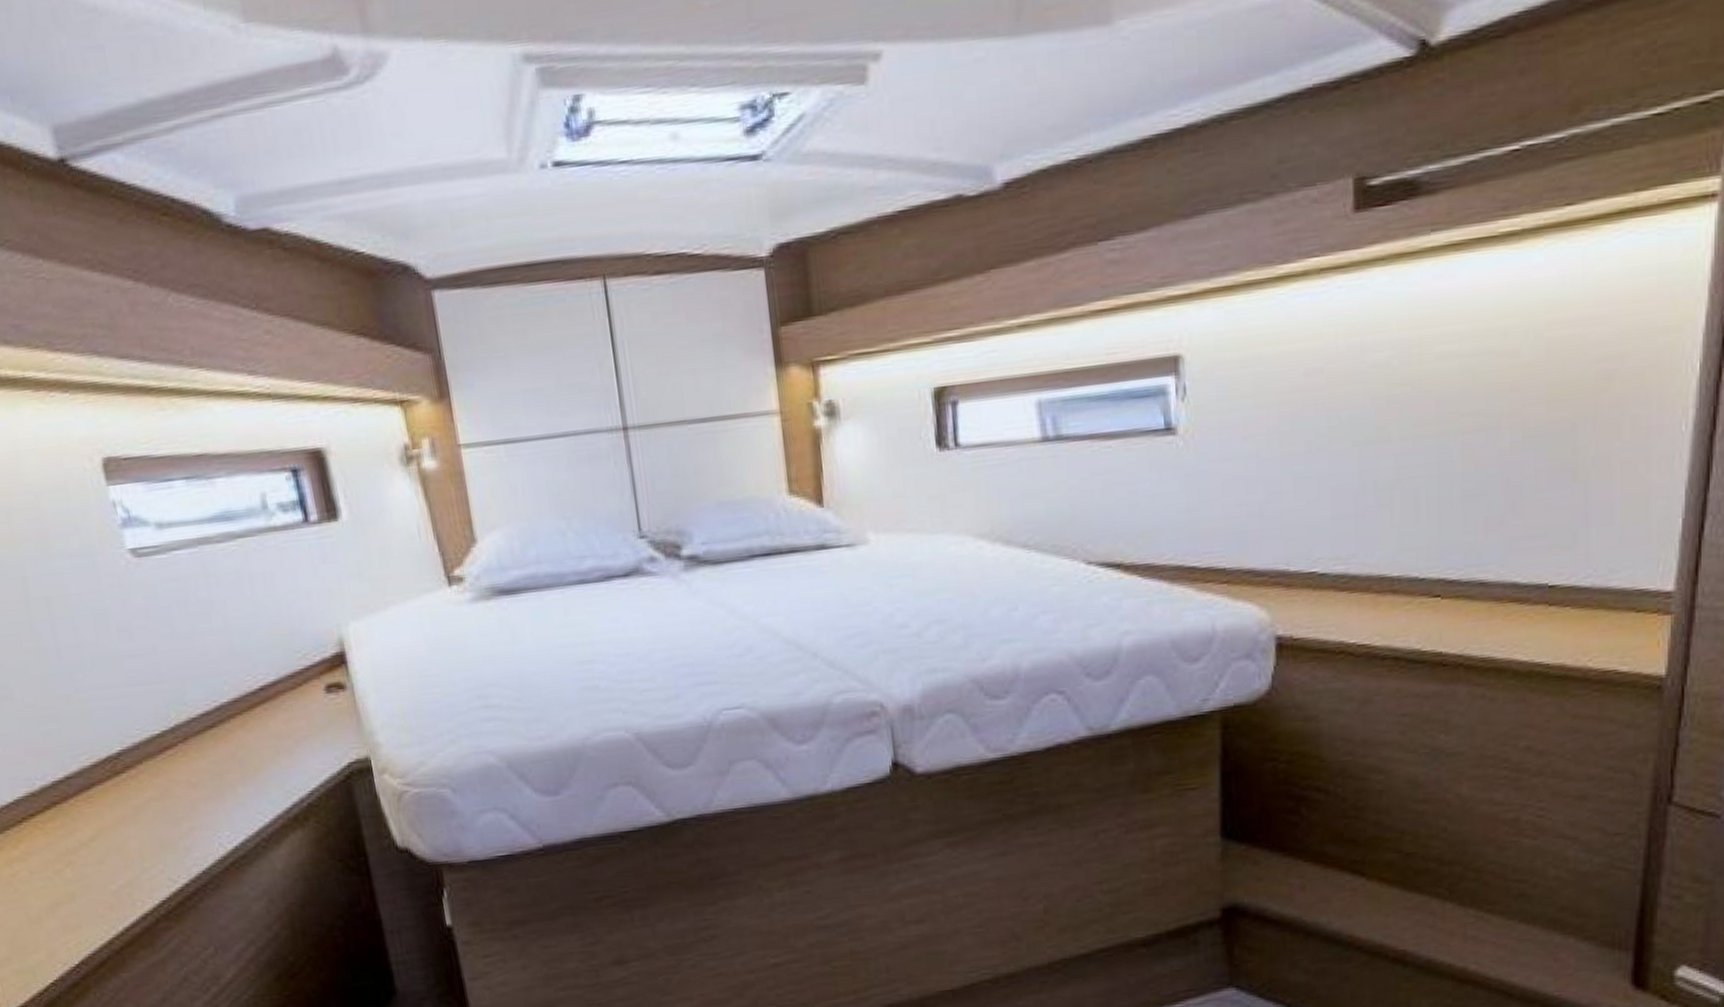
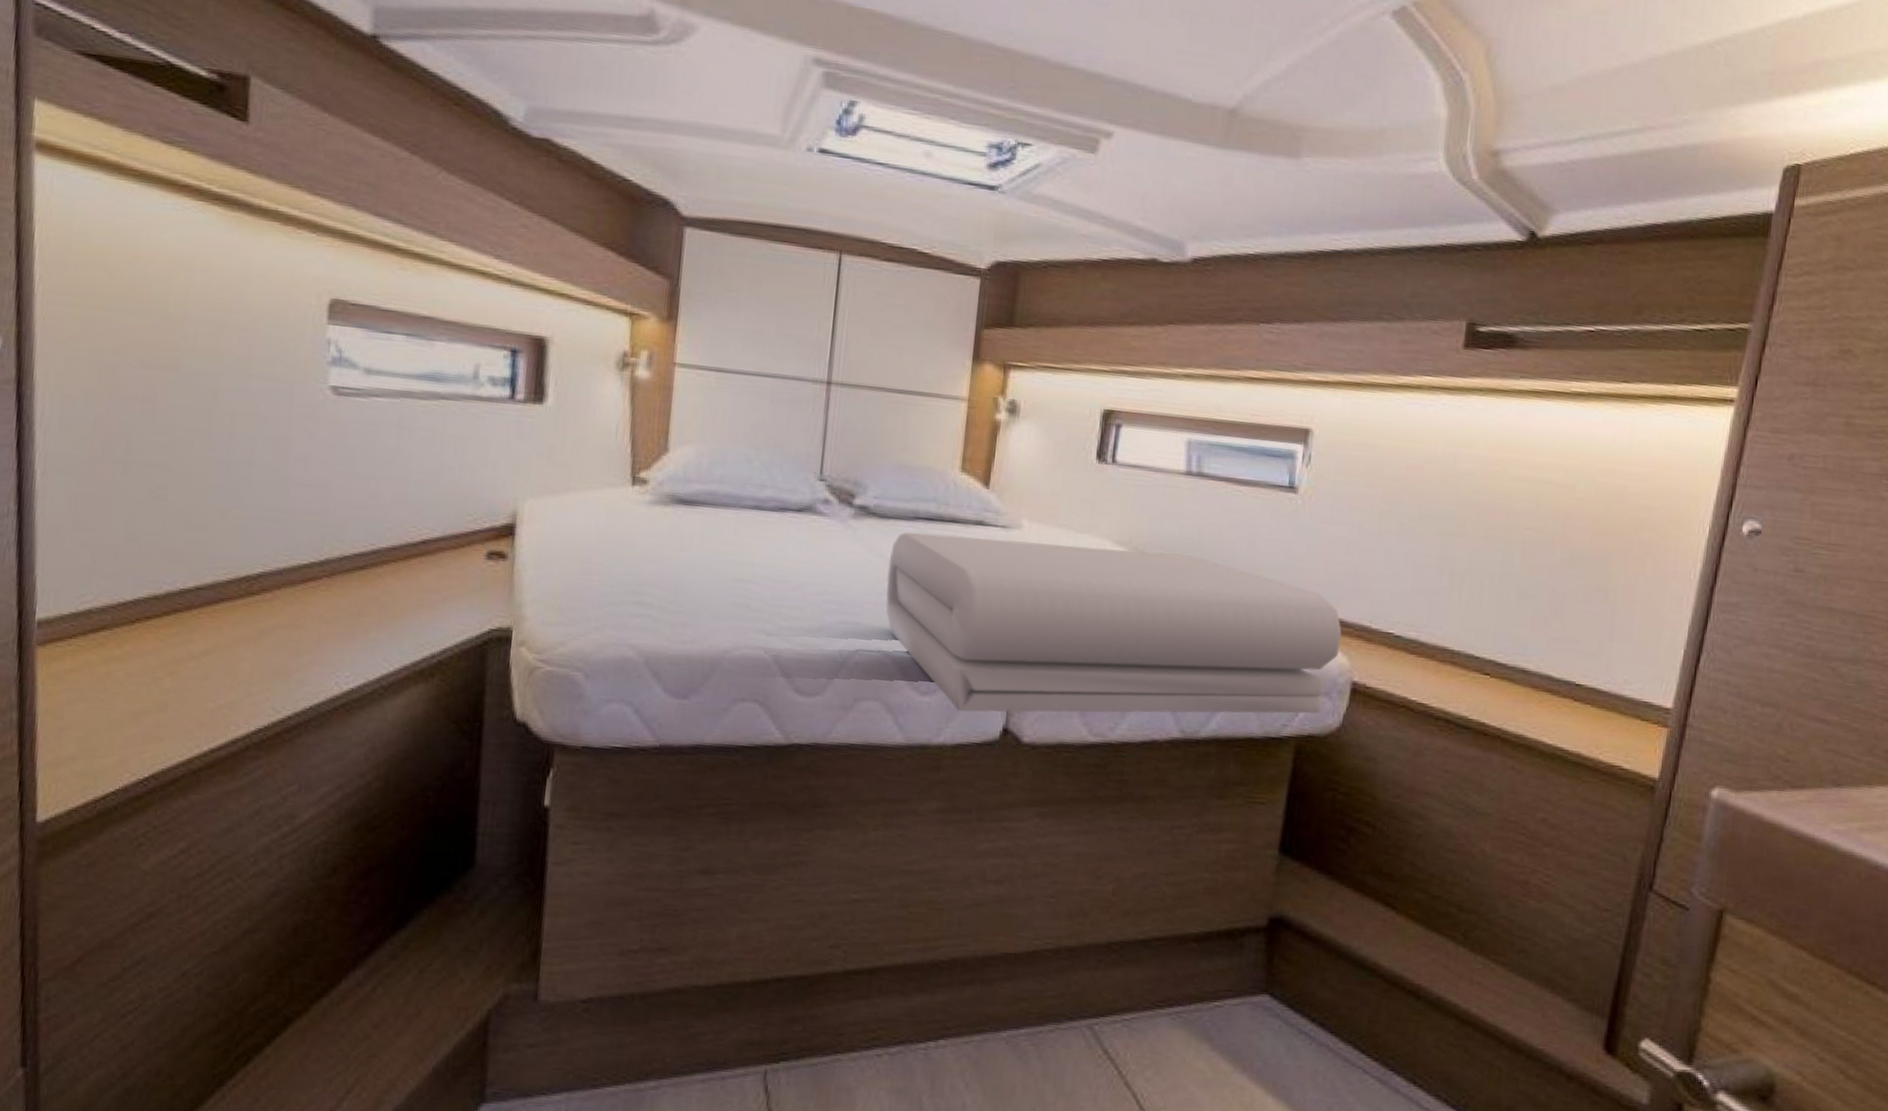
towel: none [732,533,1256,754] -> present [886,532,1342,714]

